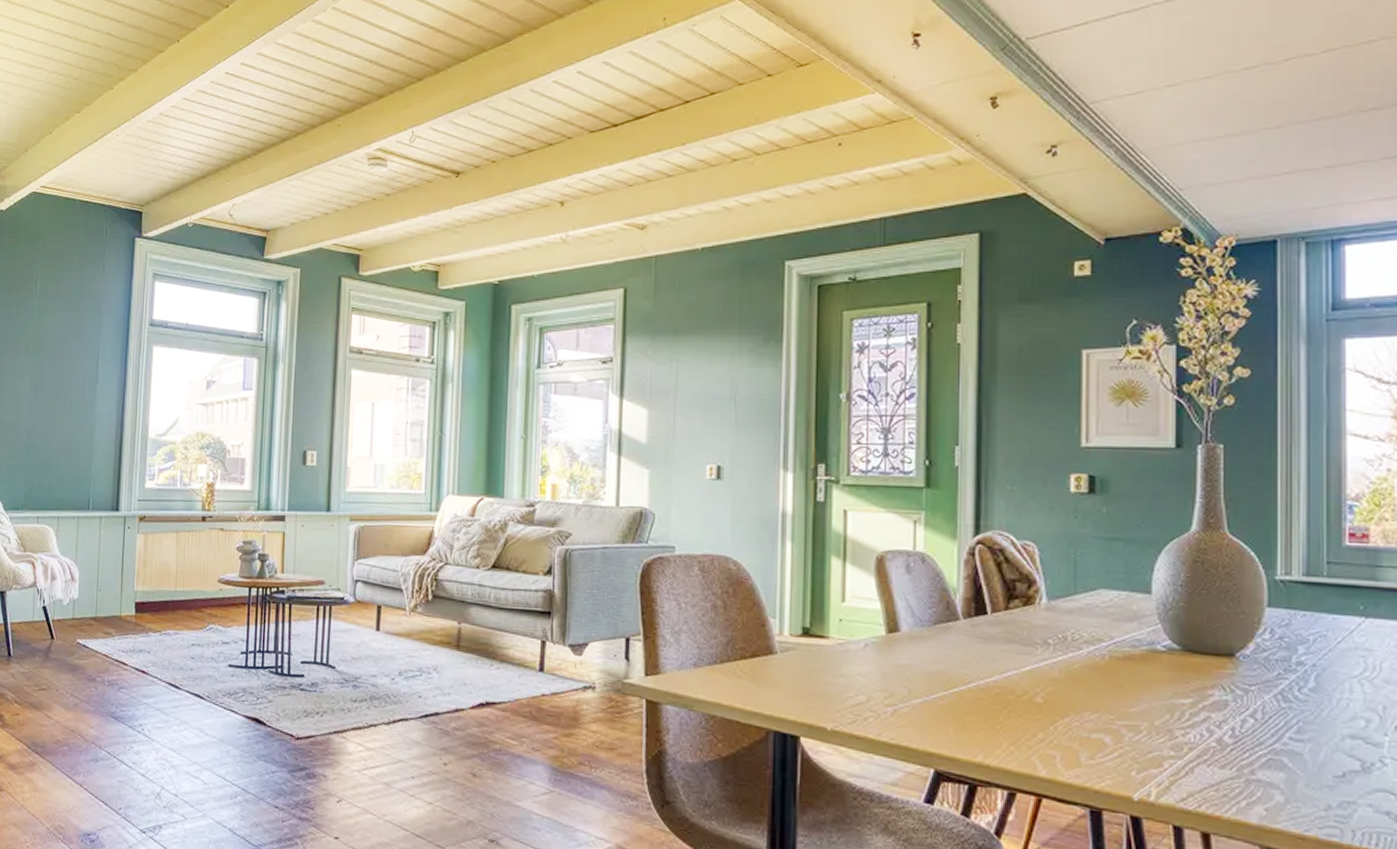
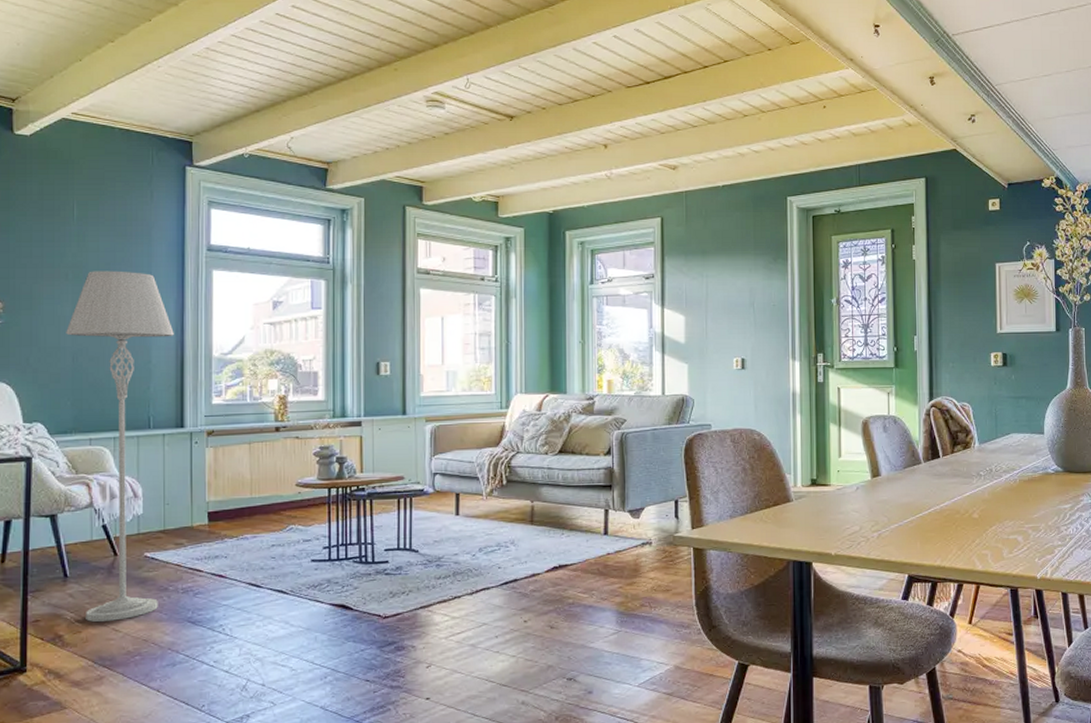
floor lamp: none [23,345,116,707] -> present [66,271,174,622]

